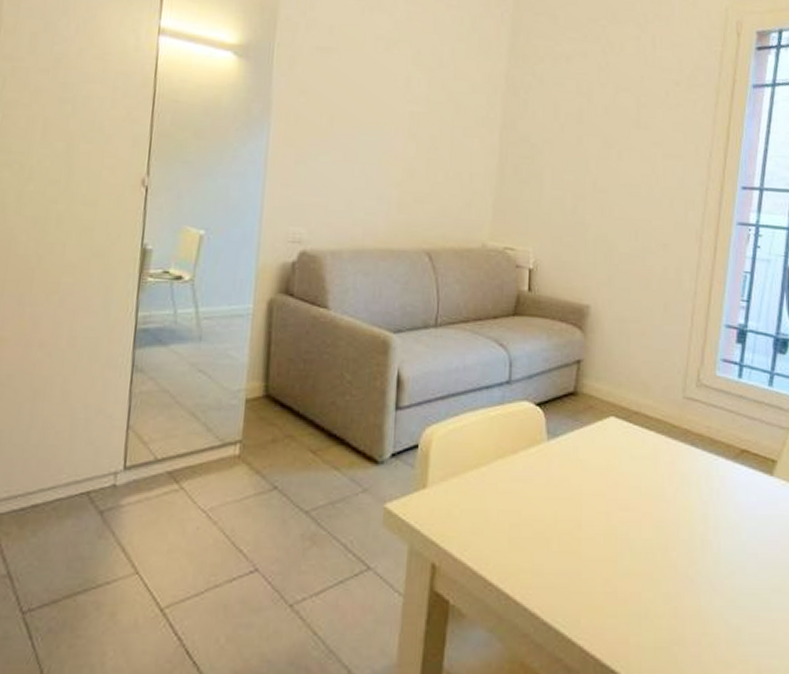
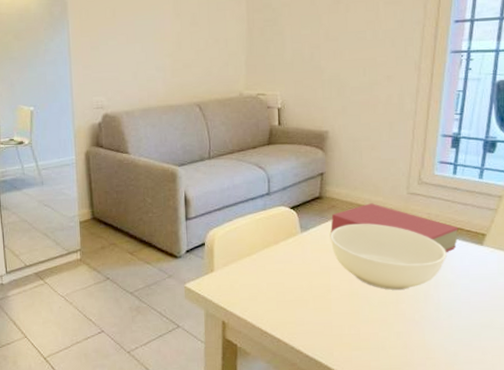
bowl: none [584,434,729,531] -> present [330,223,447,290]
book: none [586,406,744,482] -> present [330,203,458,252]

